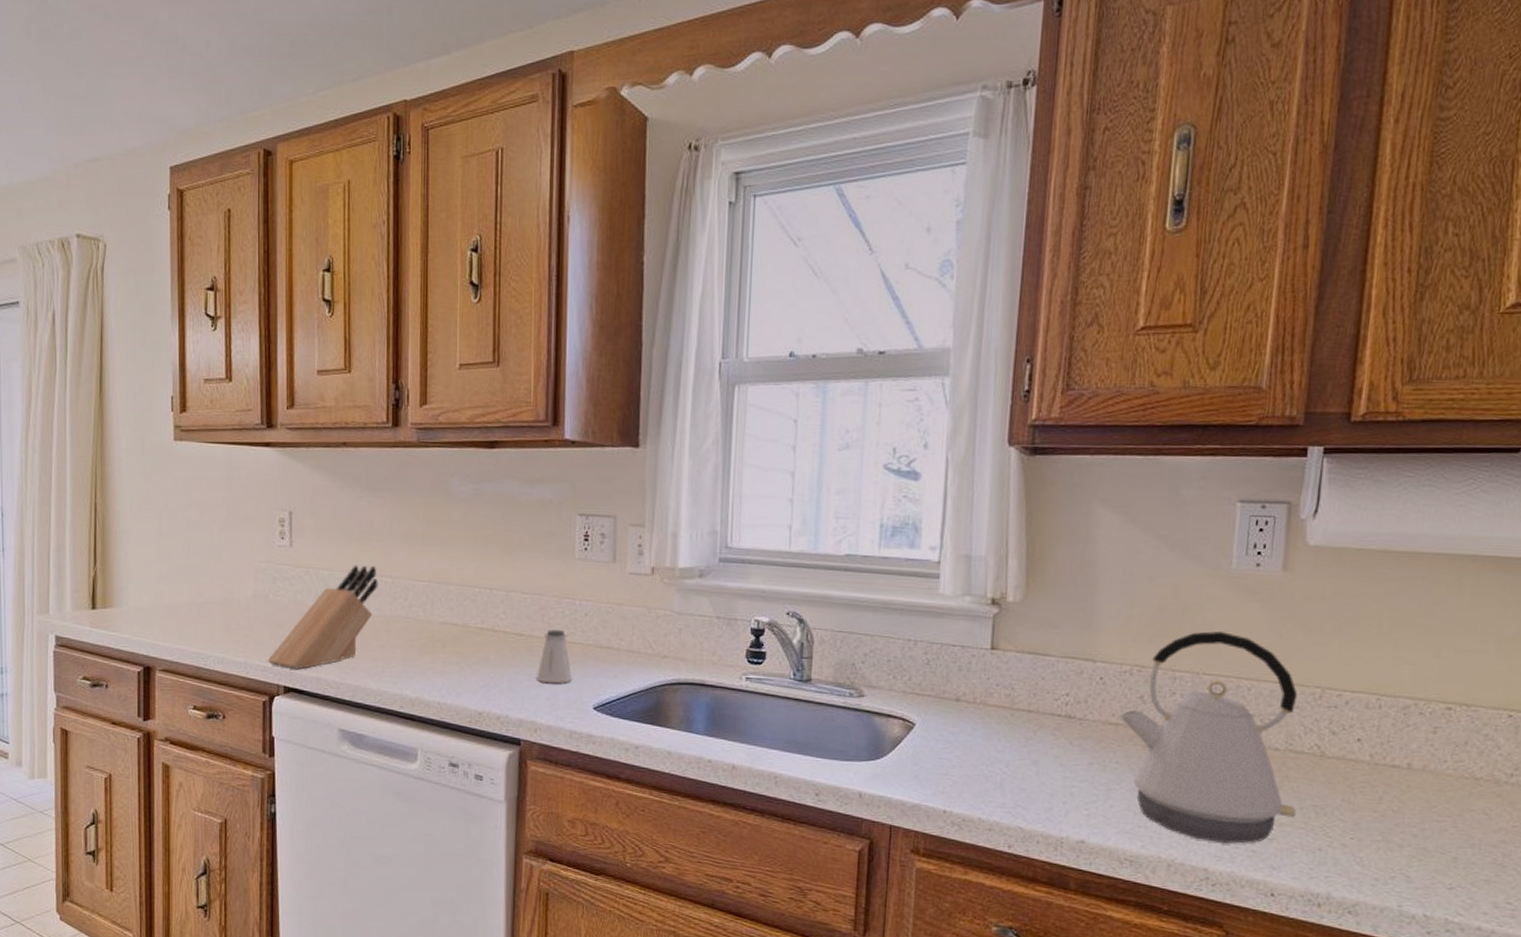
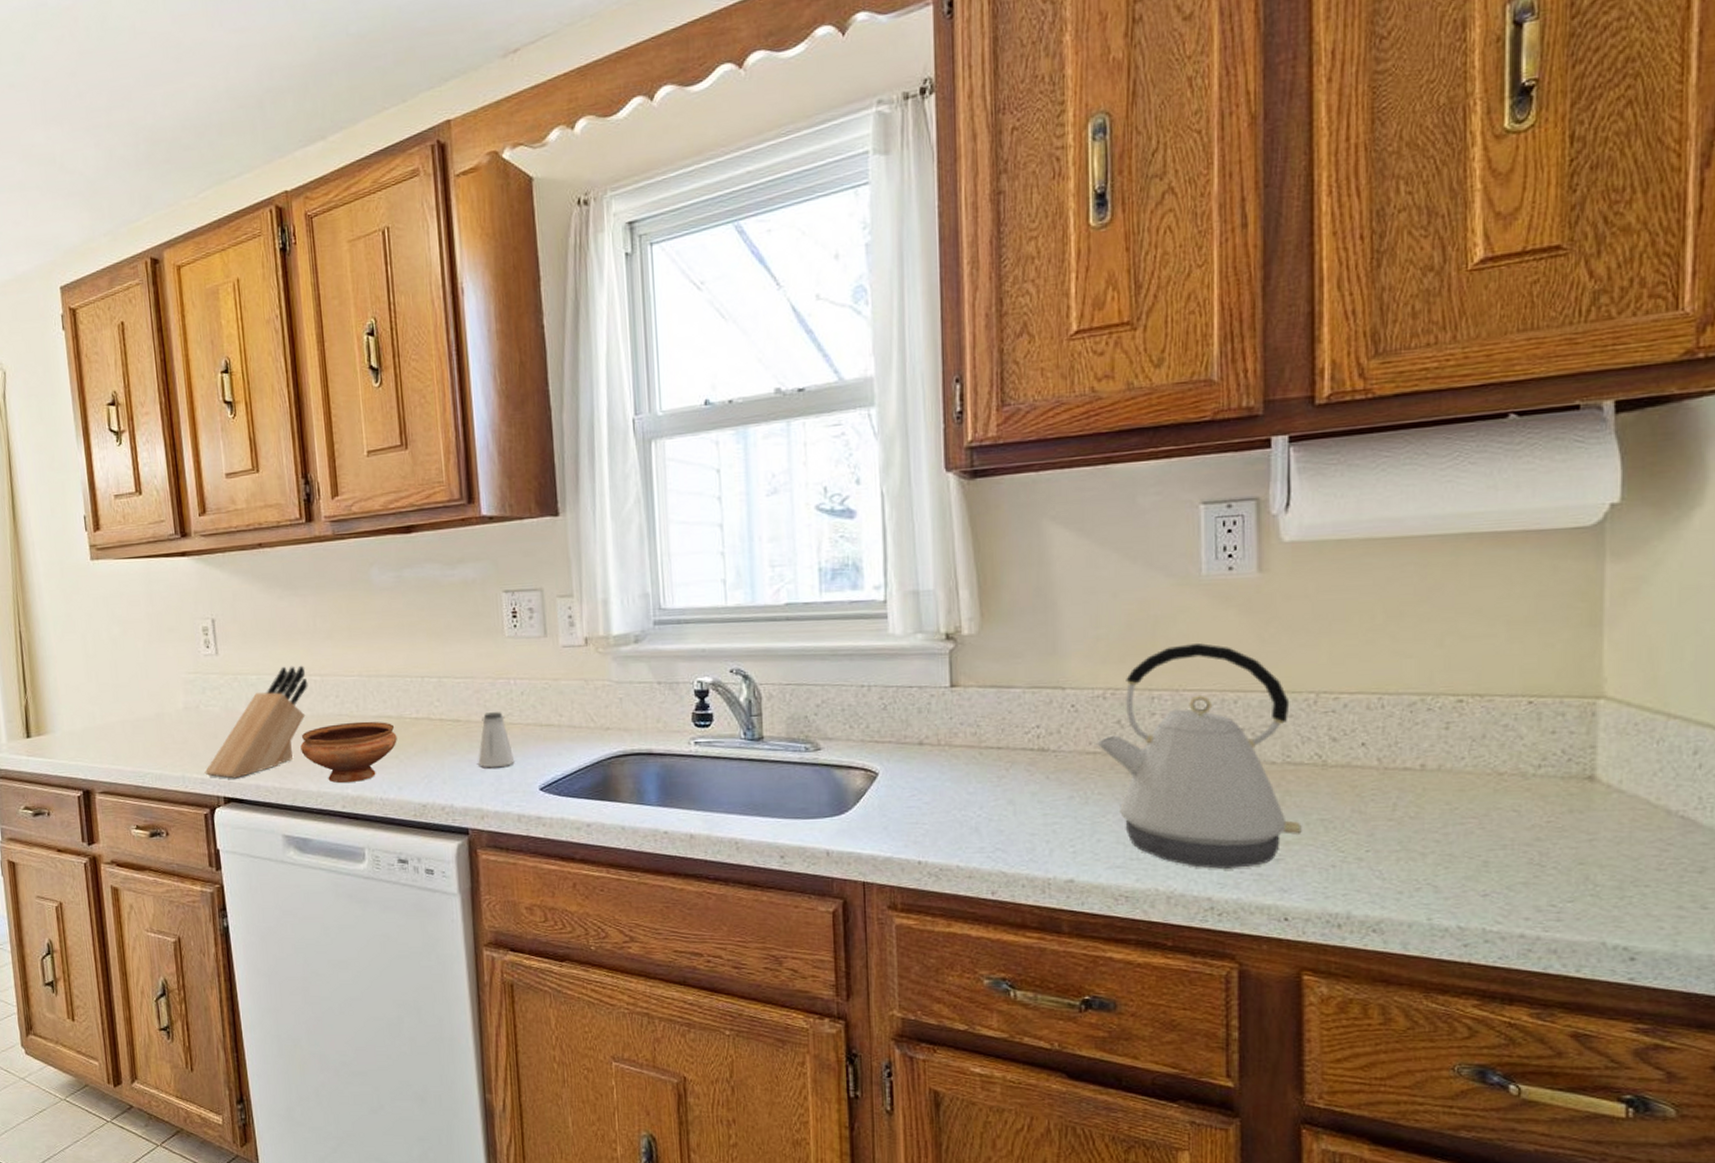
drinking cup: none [365,625,460,684] -> present [300,721,397,783]

